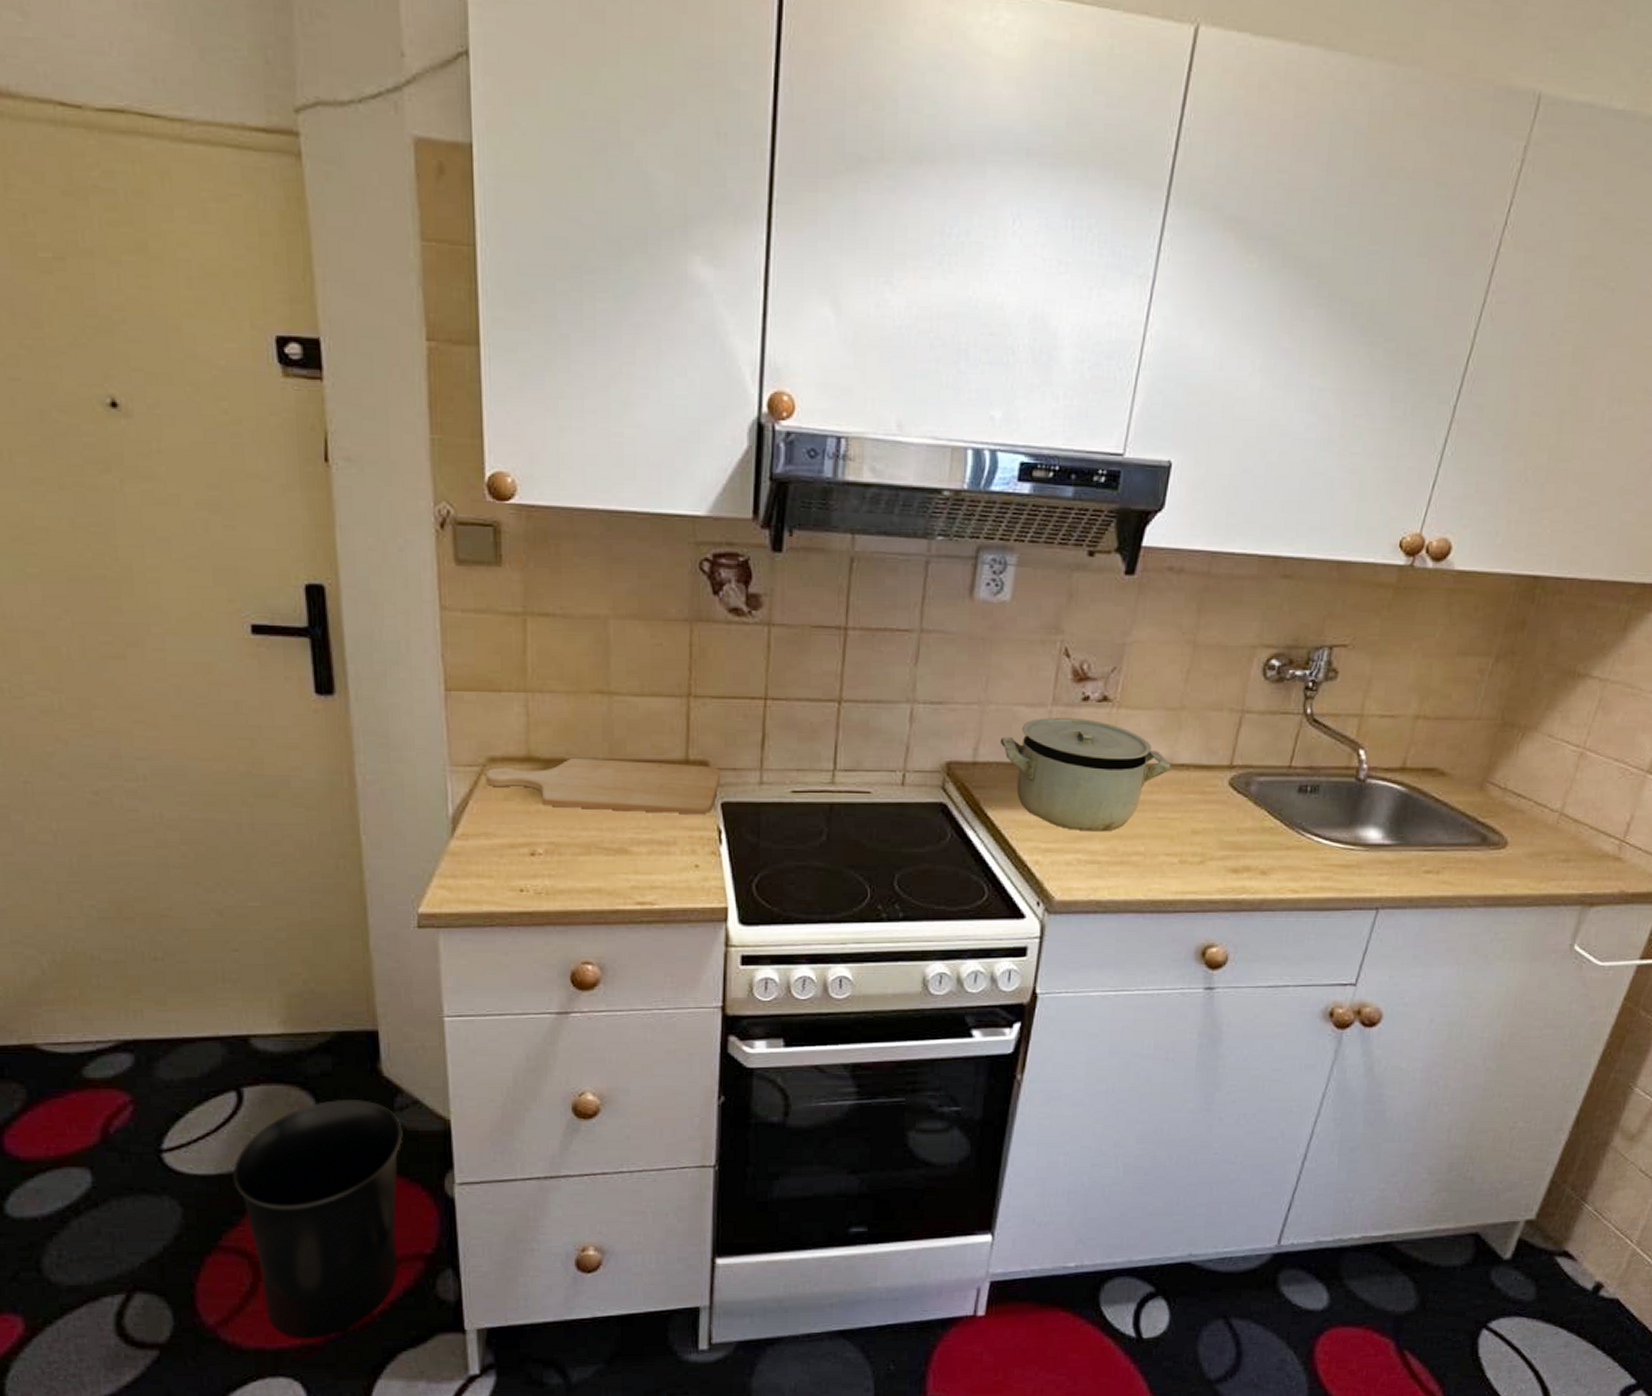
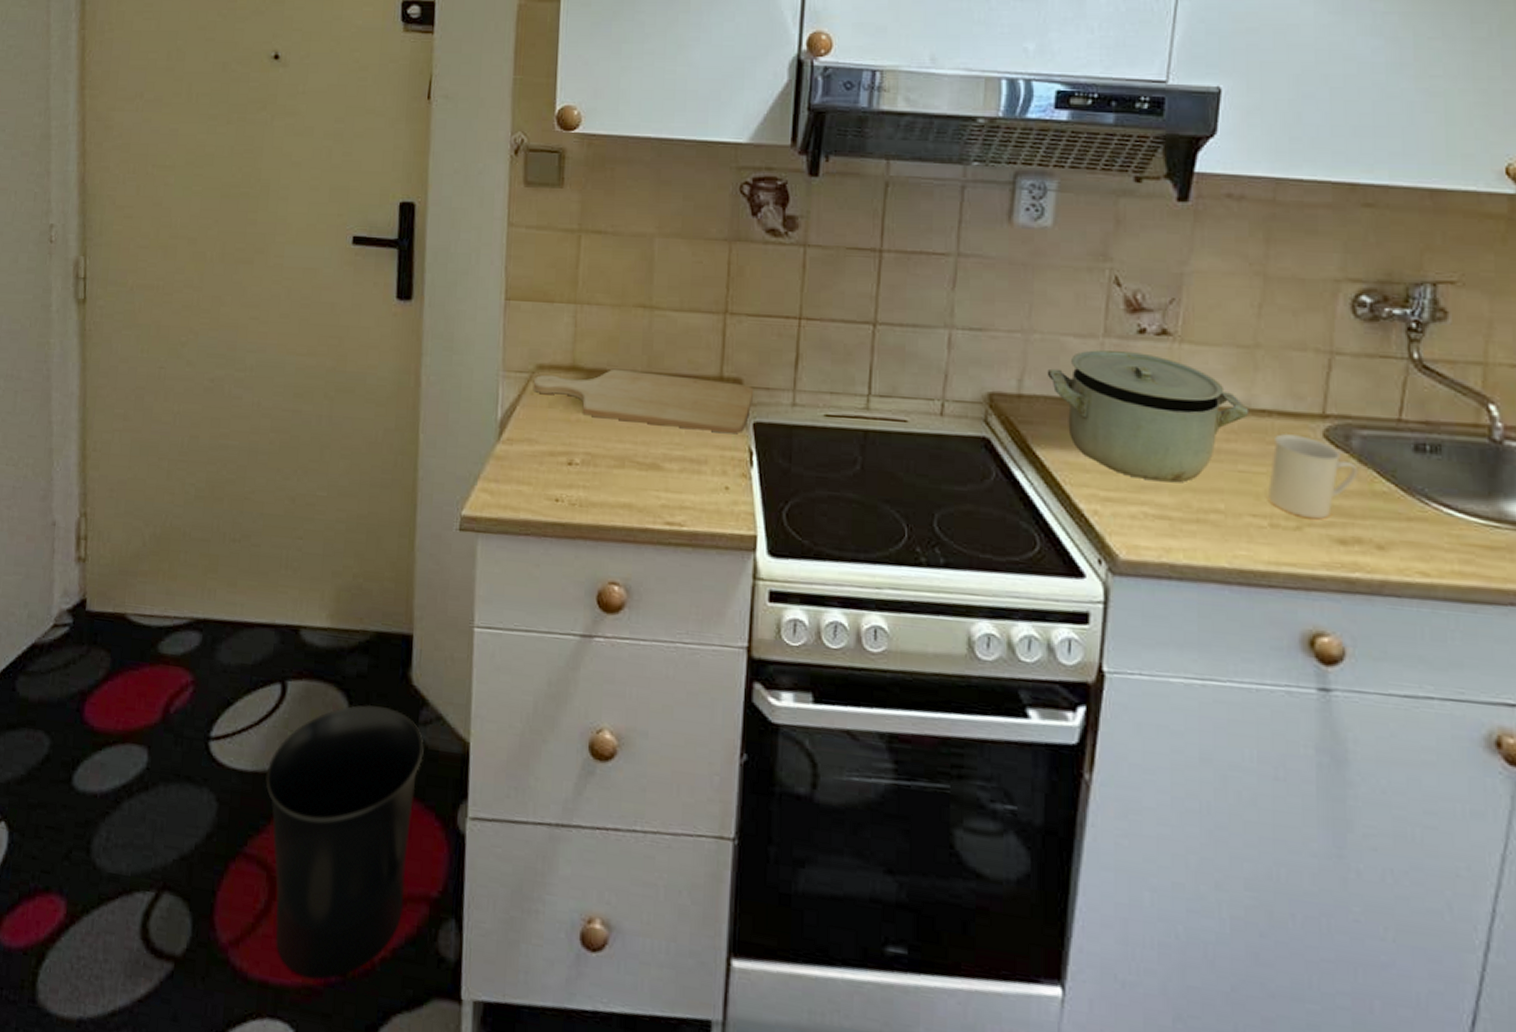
mug: none [1179,783,1254,854] -> present [1267,432,1359,520]

